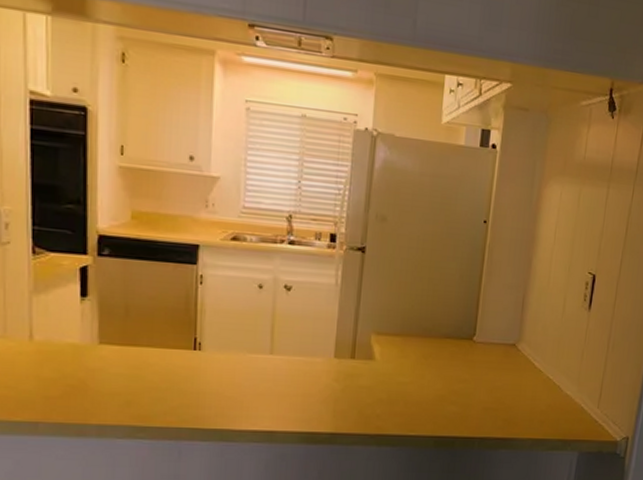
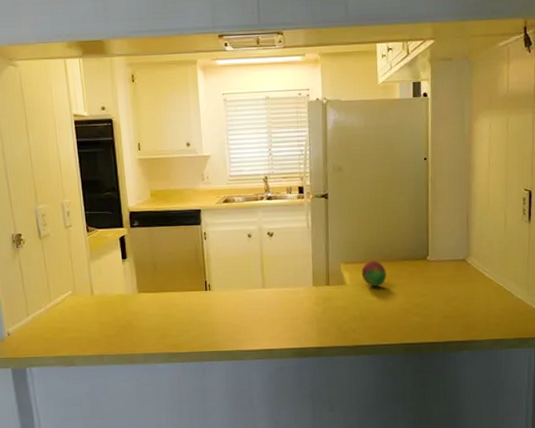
fruit: none [395,333,425,366] -> present [361,260,387,287]

